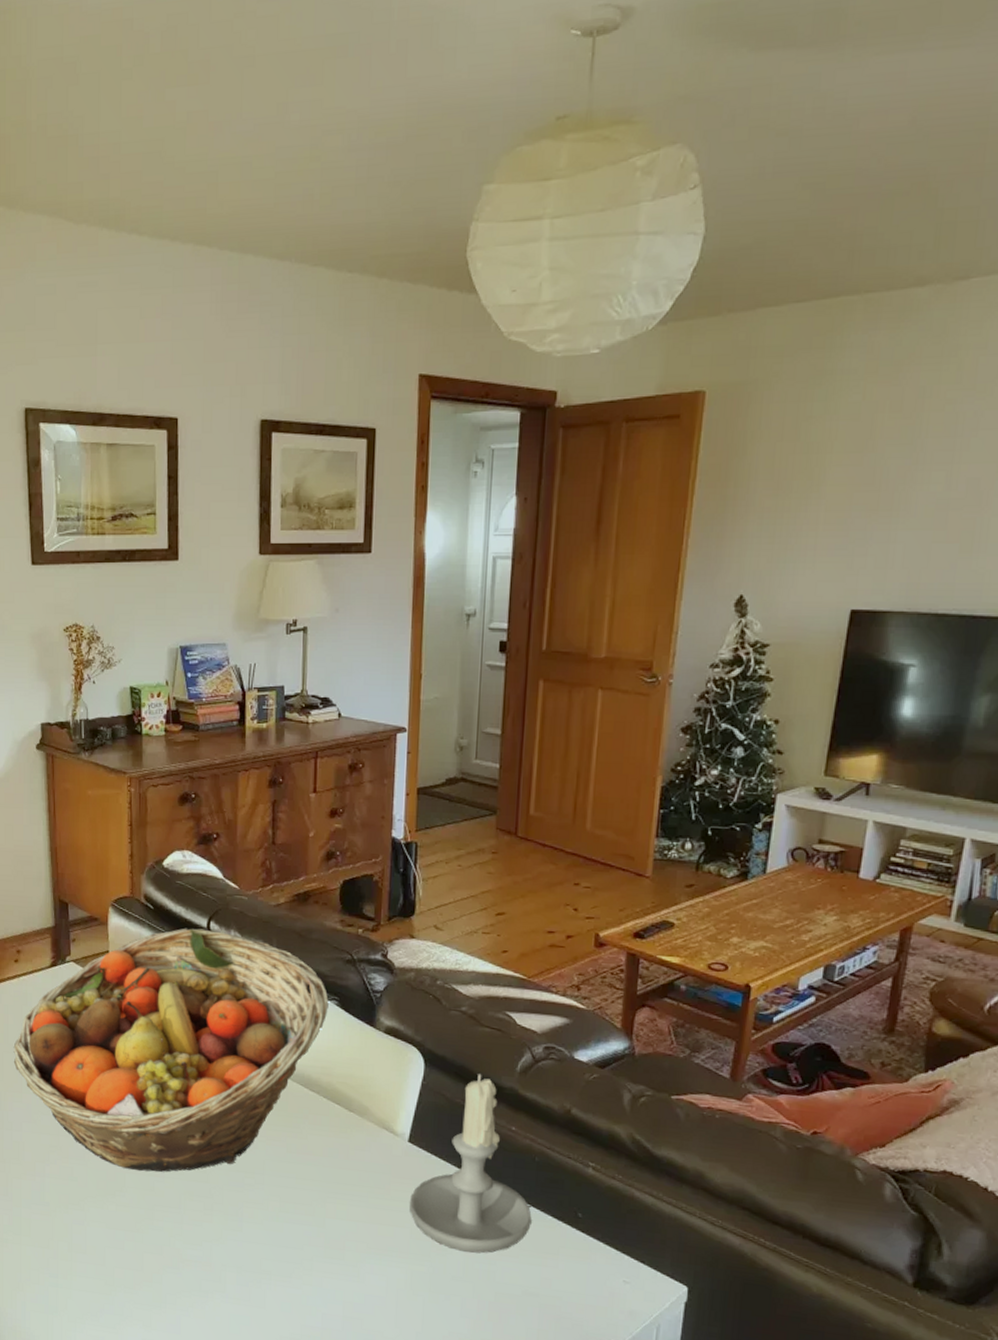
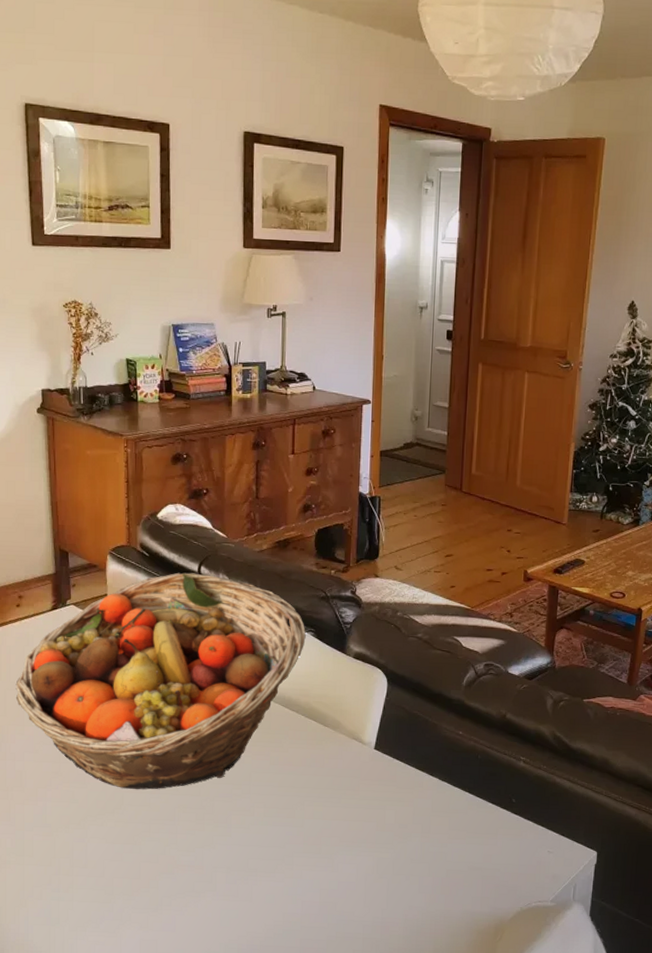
candle: present [410,1074,532,1254] -> none [376,689,476,839]

